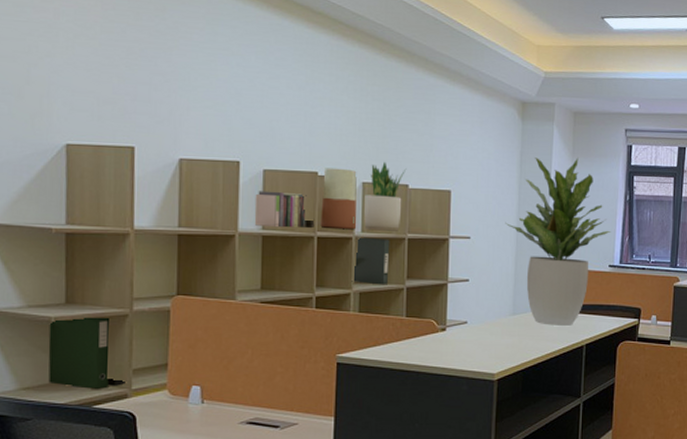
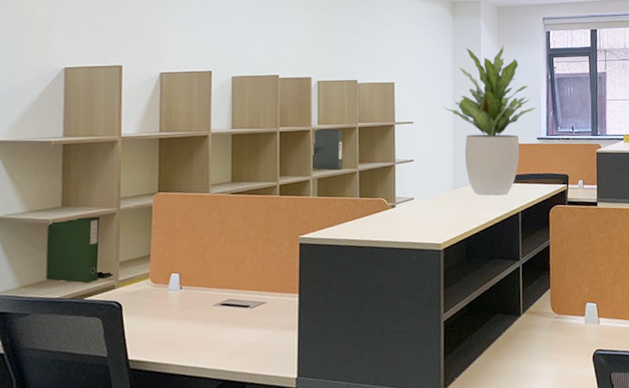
books: present [254,191,315,229] -> none [224,94,277,127]
vase: present [320,168,357,230] -> none [282,70,314,124]
planter: present [364,161,407,231] -> none [320,61,355,123]

